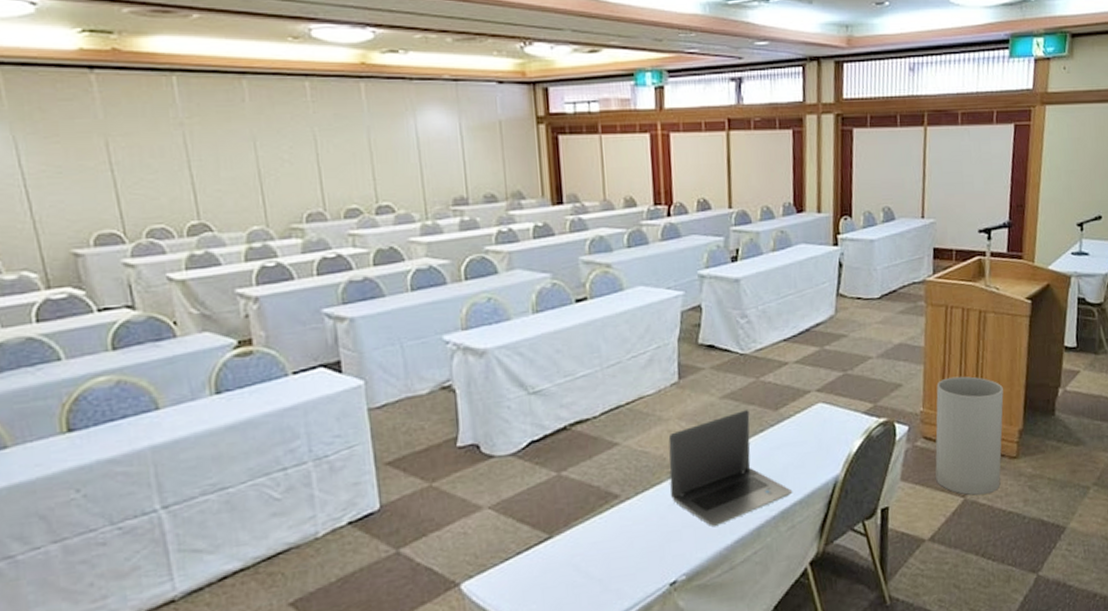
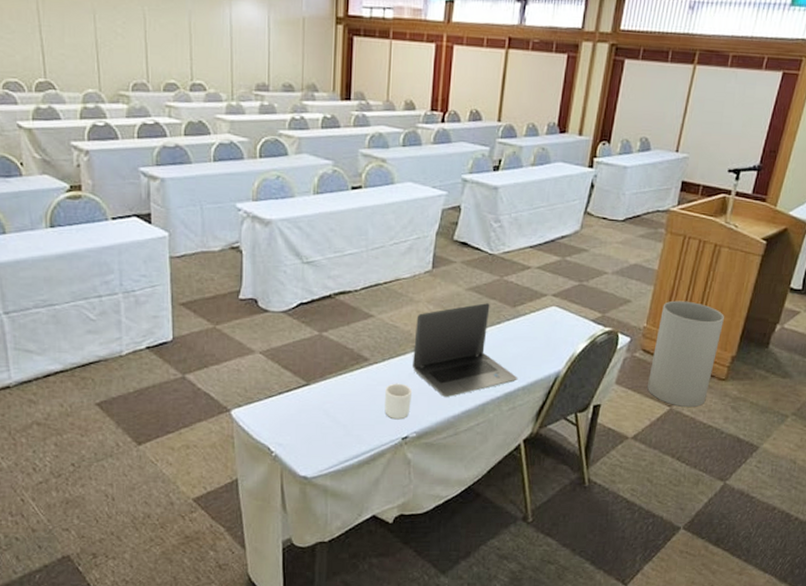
mug: none [643,518,675,563] -> present [384,383,413,420]

